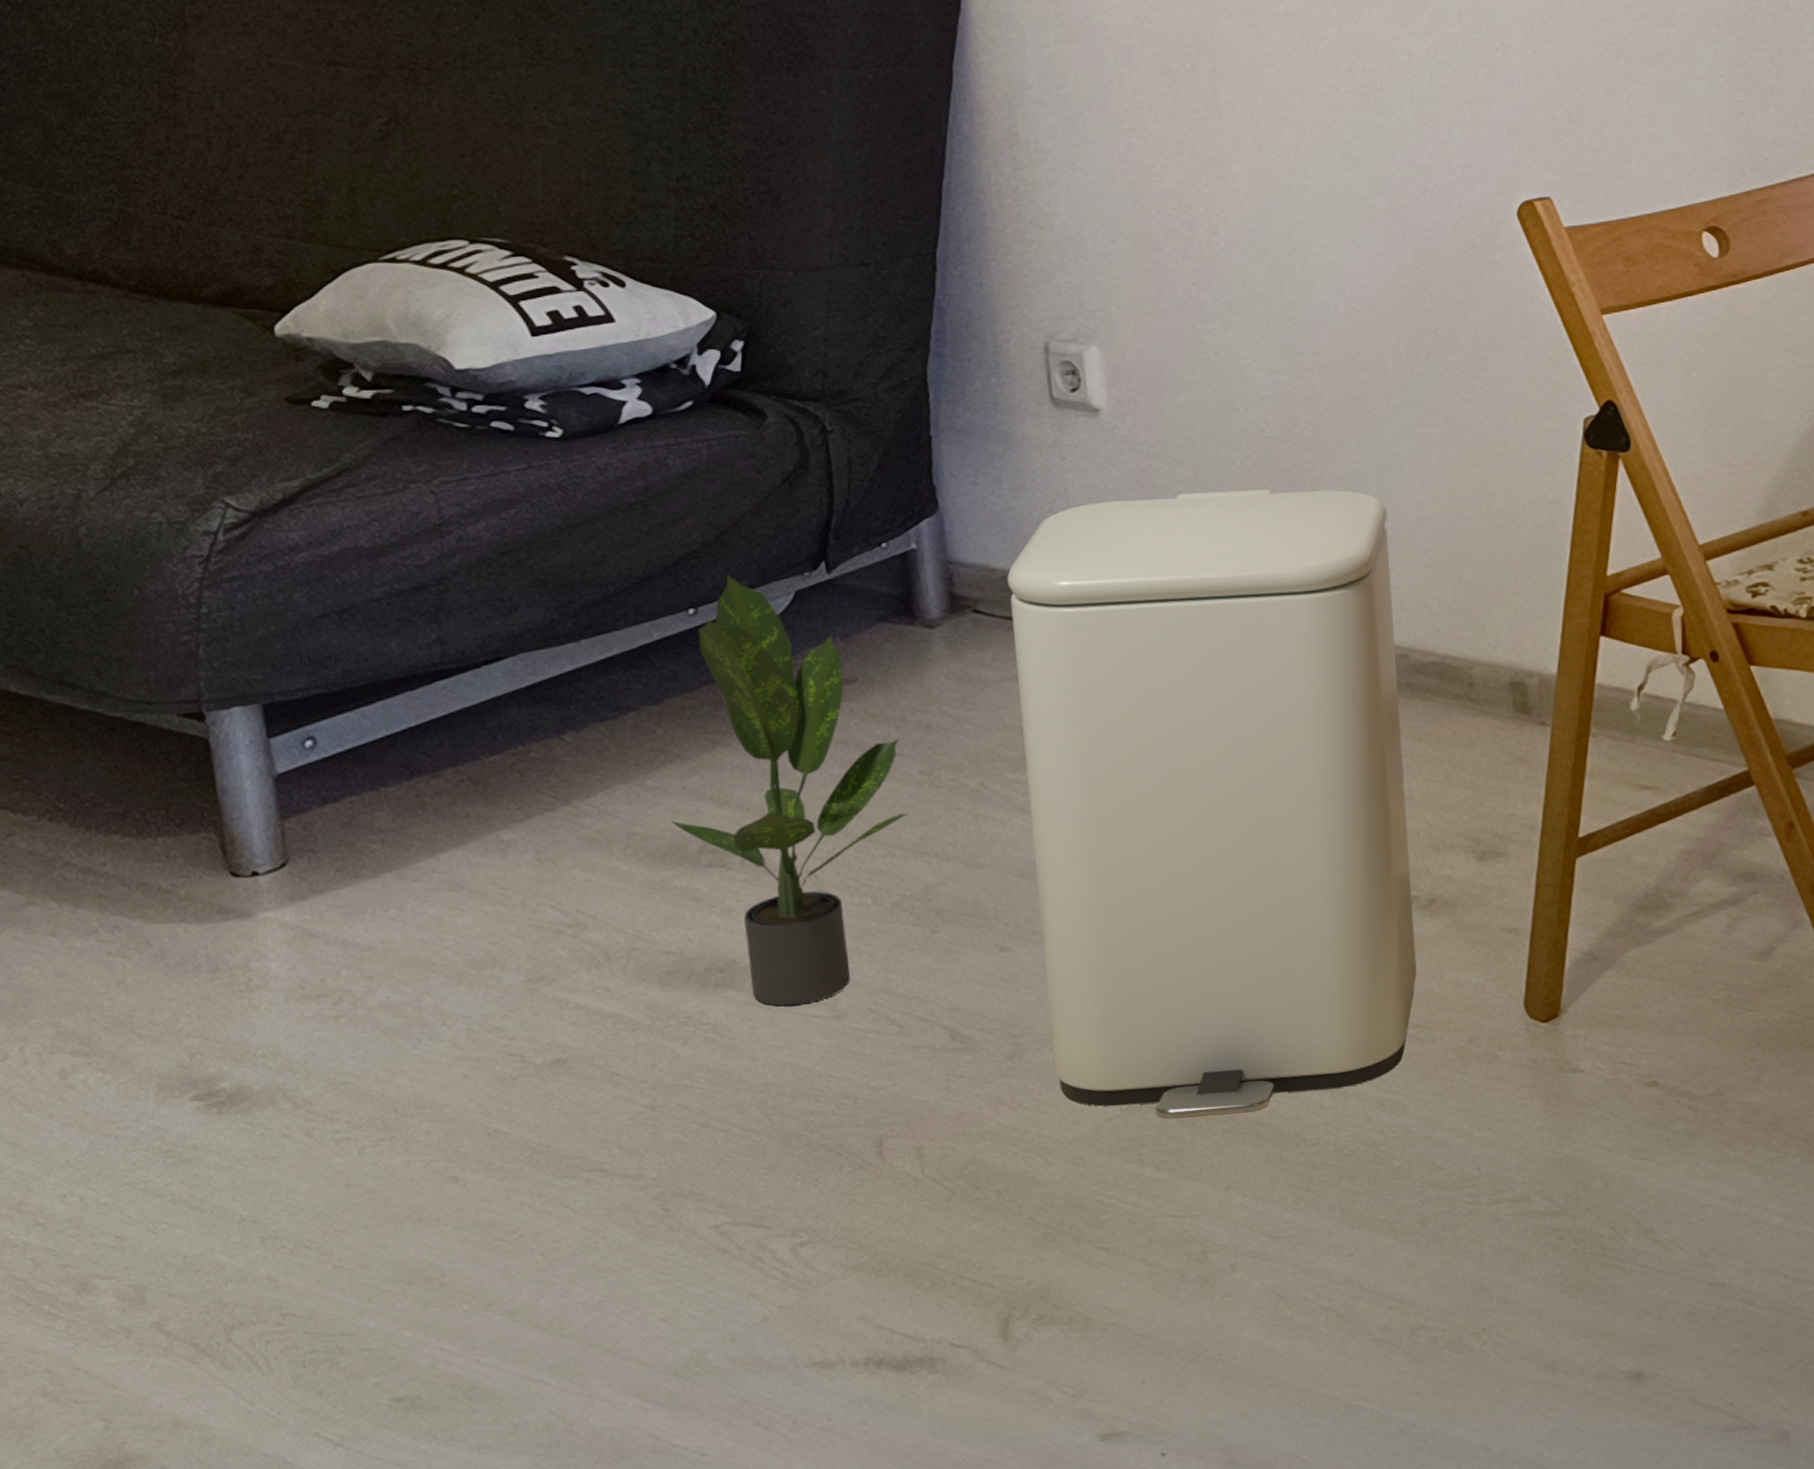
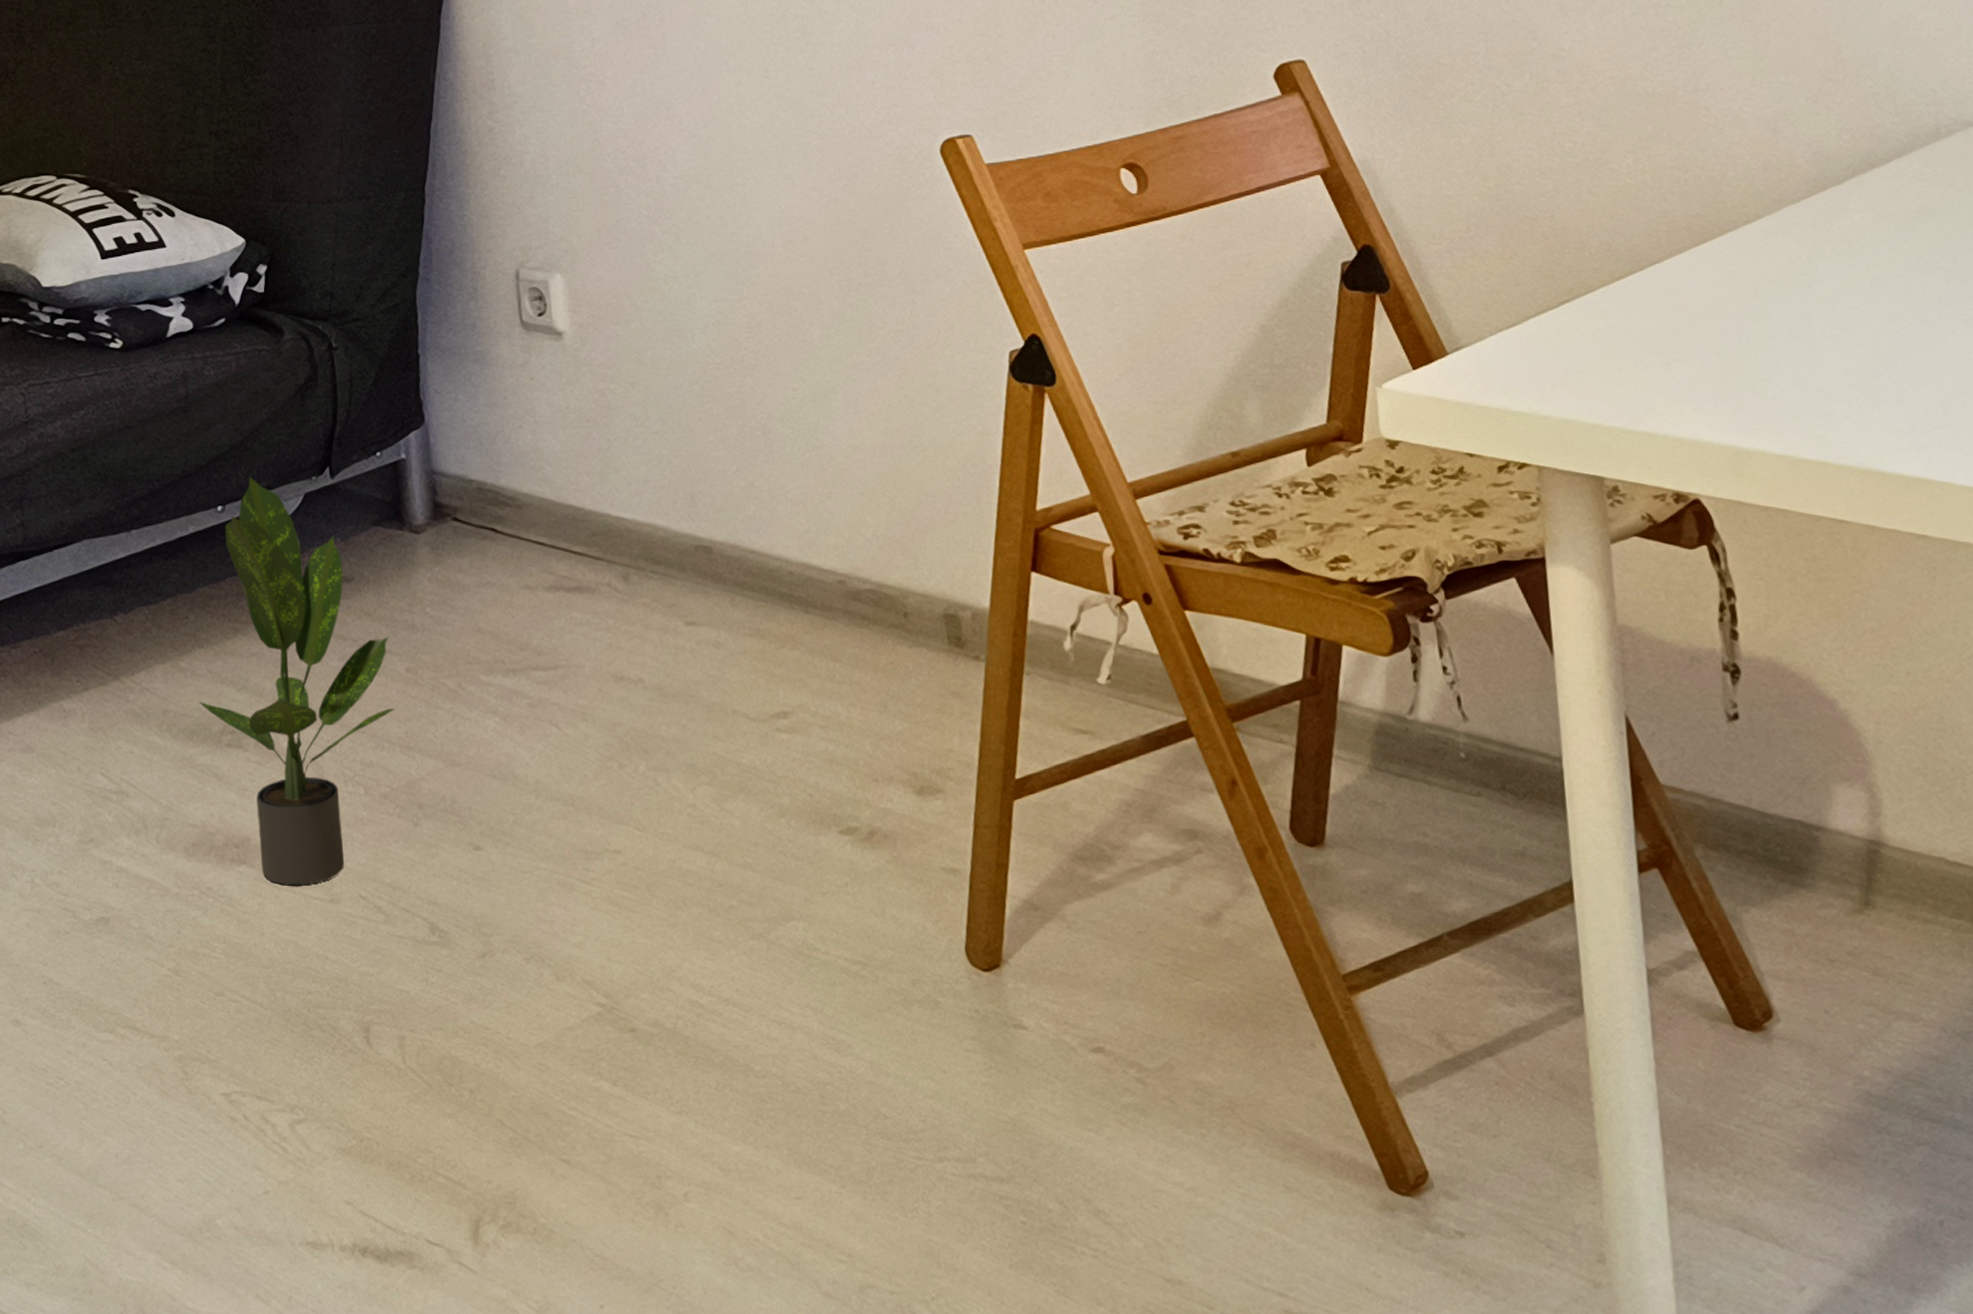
pedal bin: present [1007,489,1417,1120] -> none [482,412,859,1037]

